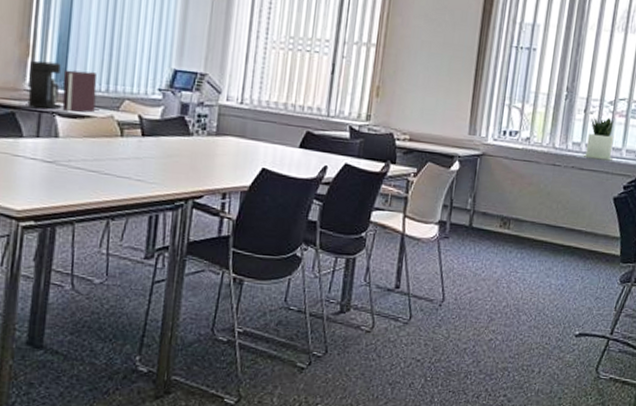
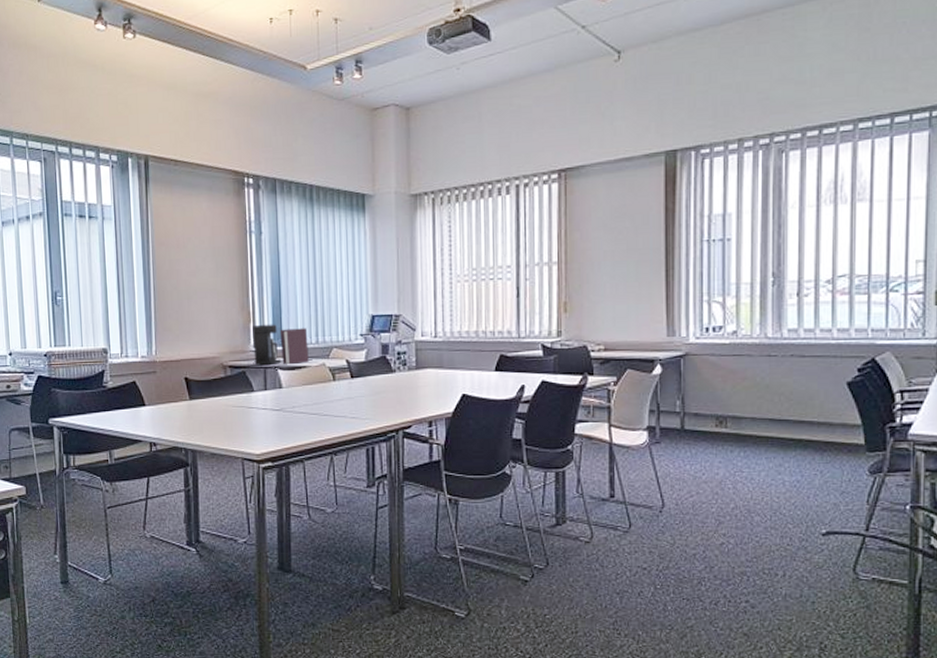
planter: present [583,116,614,162] -> none [802,298,841,345]

